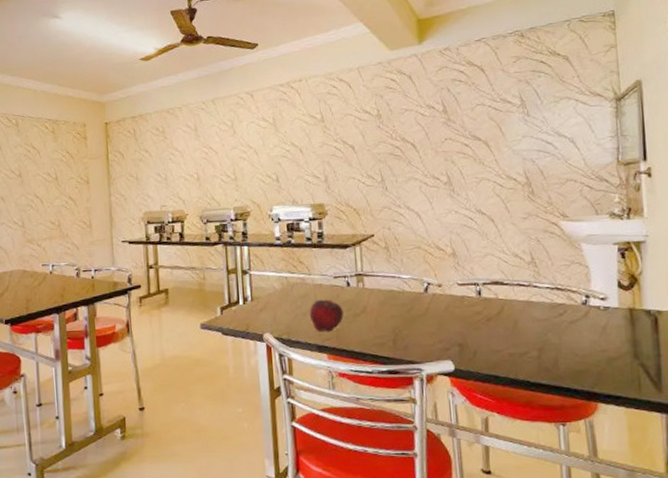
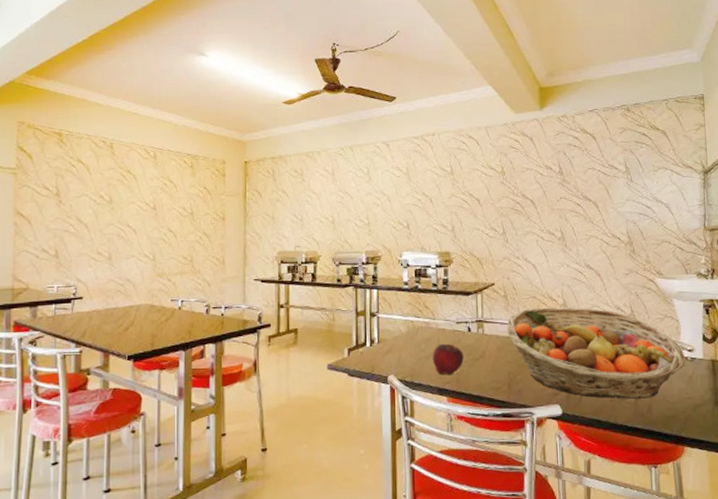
fruit basket: none [389,256,598,353] -> present [506,307,686,399]

